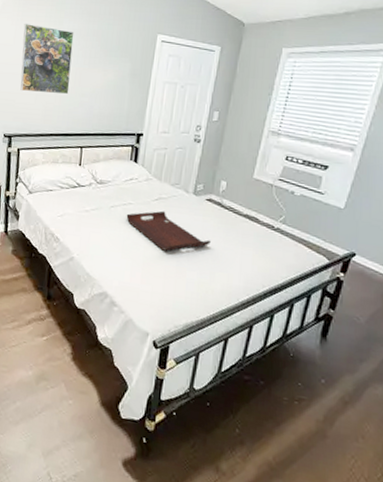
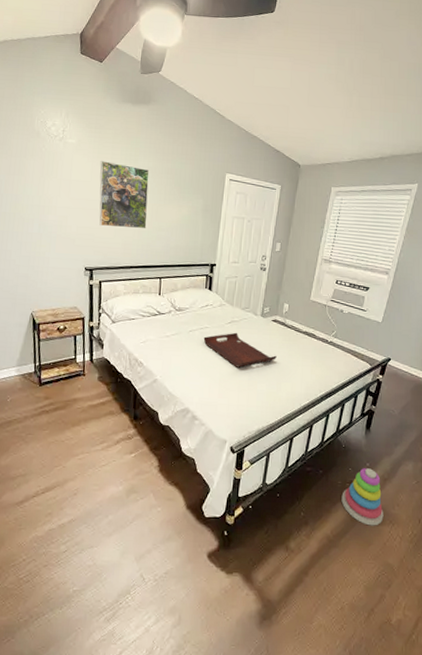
stacking toy: none [287,384,343,460] -> present [341,468,384,526]

